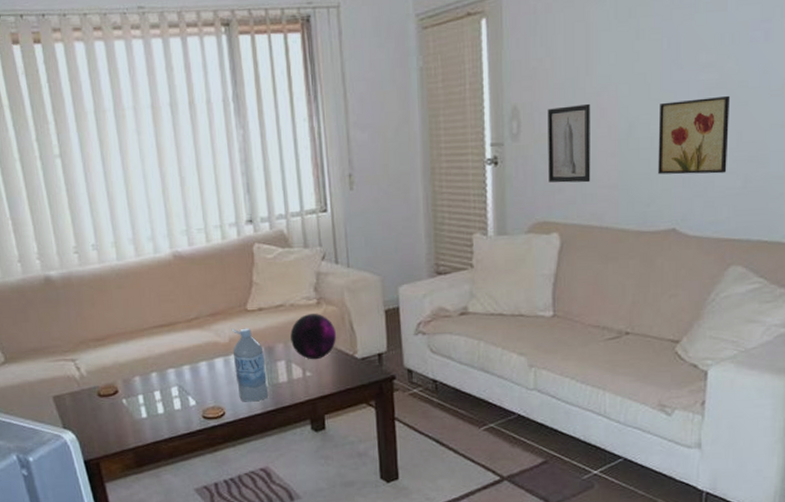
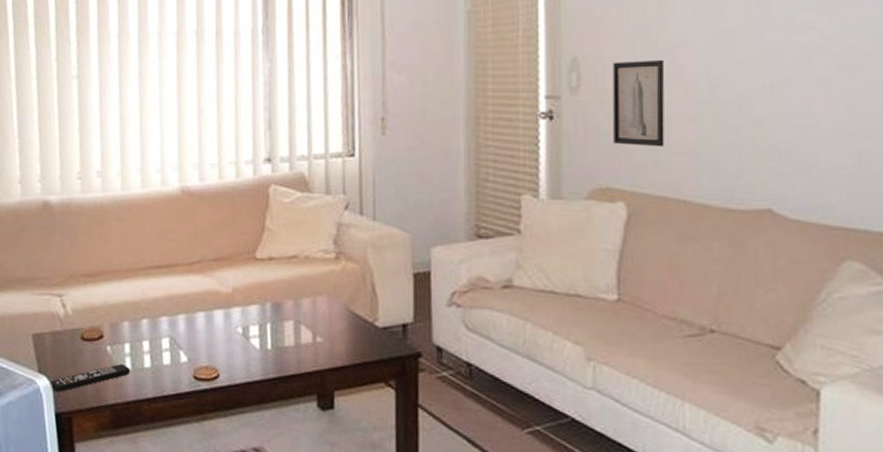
remote control: none [75,413,147,443] -> present [50,364,131,392]
water bottle: present [231,328,269,402] -> none [235,277,272,366]
decorative orb: present [290,314,337,360] -> none [302,269,356,324]
wall art: present [658,95,731,175] -> none [747,60,836,149]

